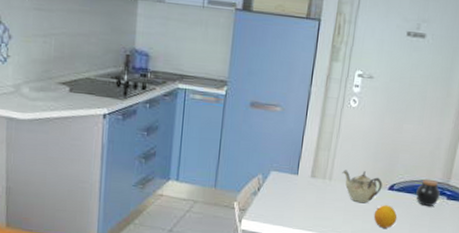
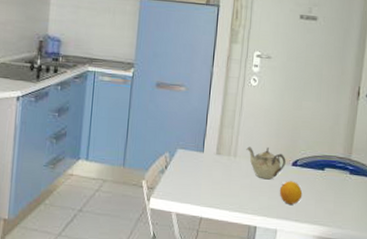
jar: present [416,179,440,206] -> none [319,154,343,181]

